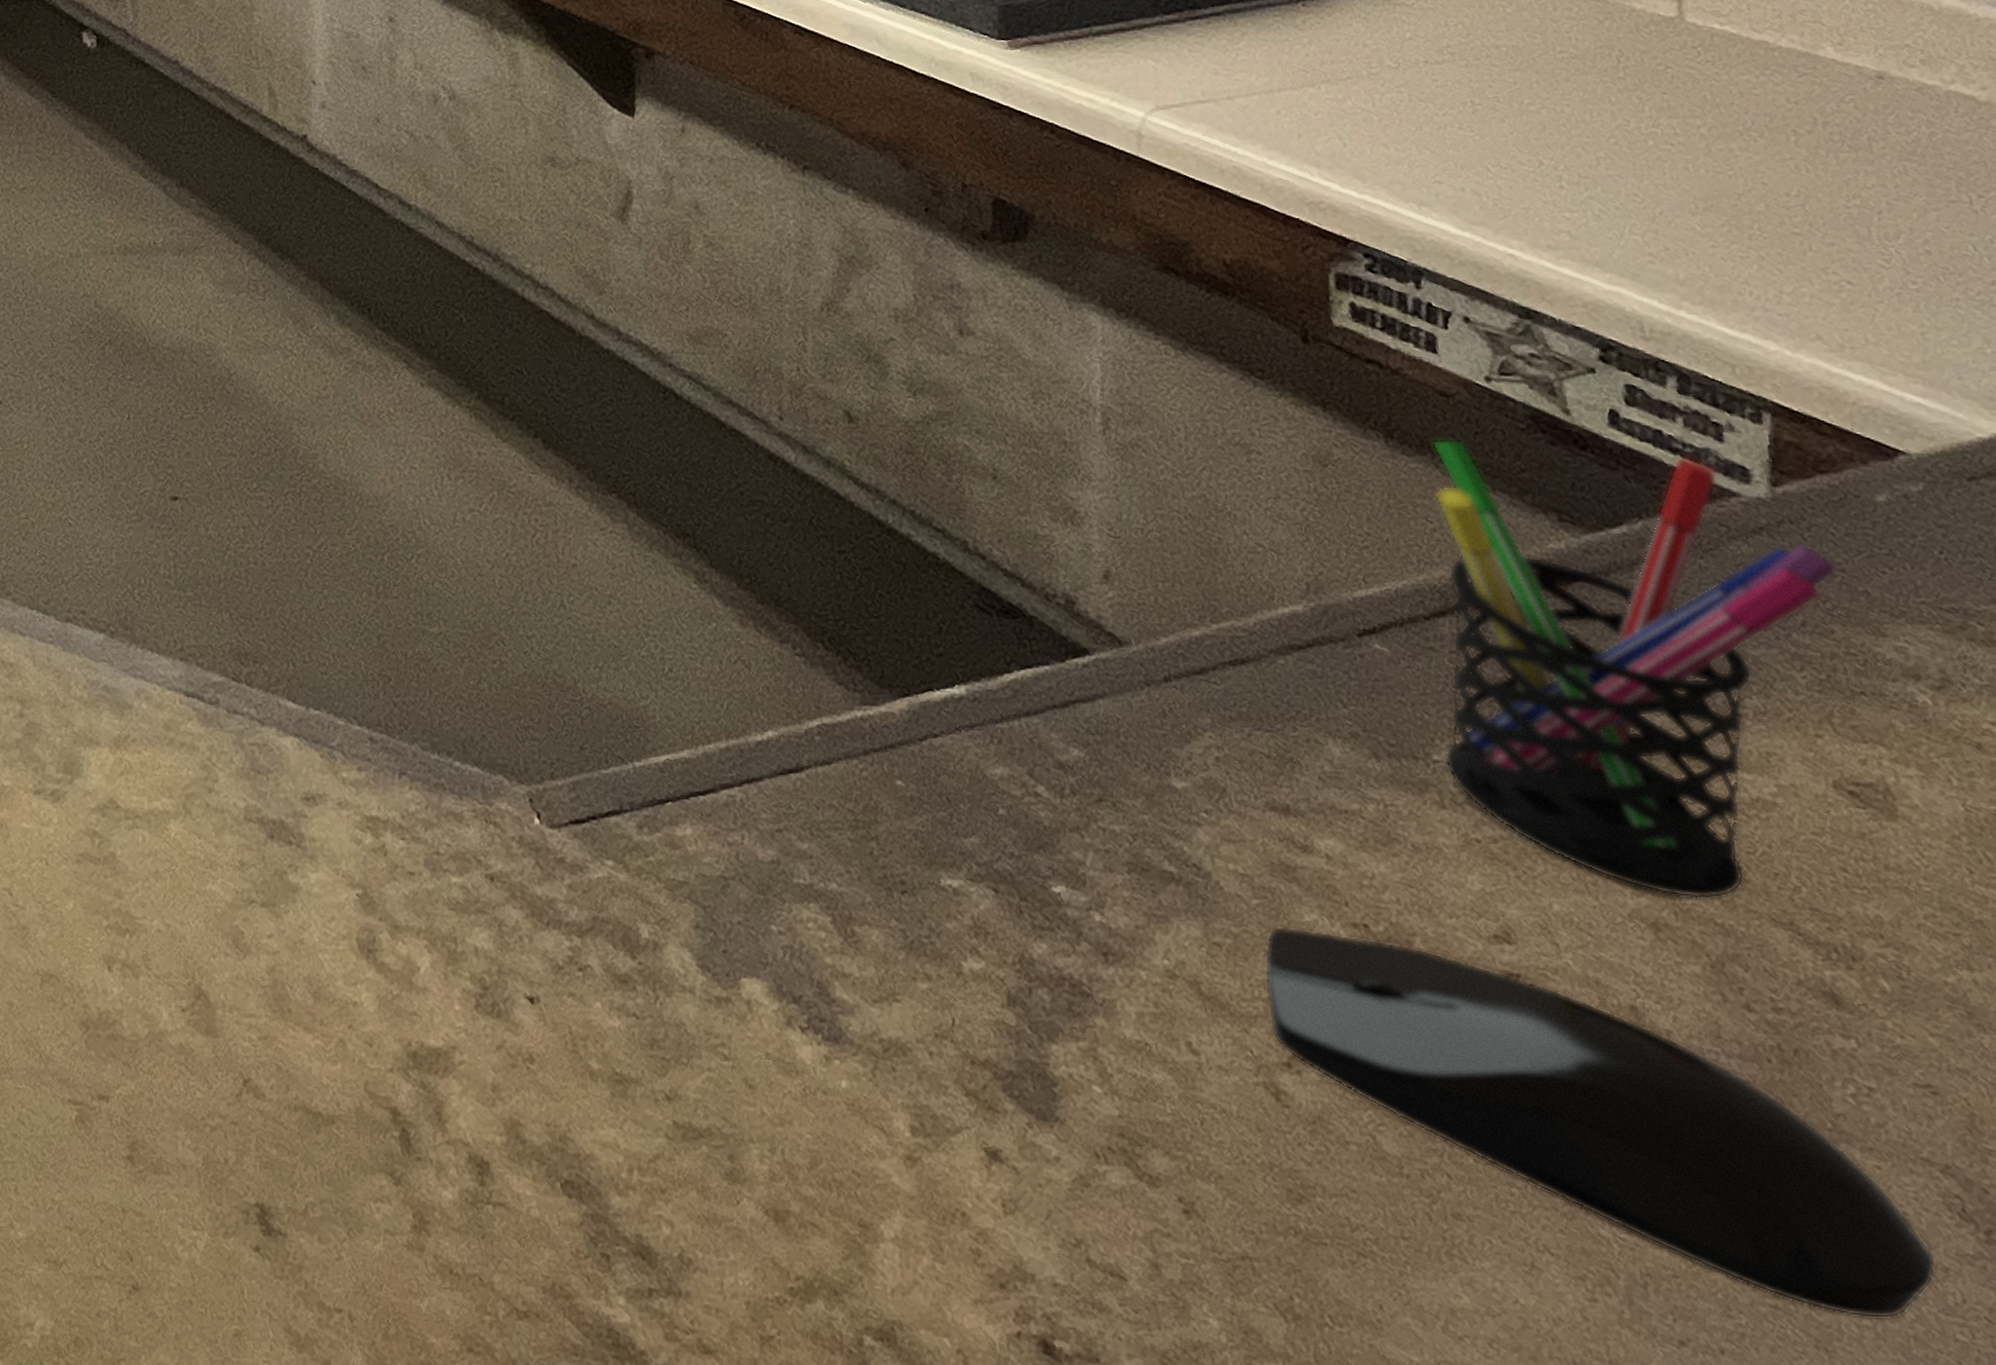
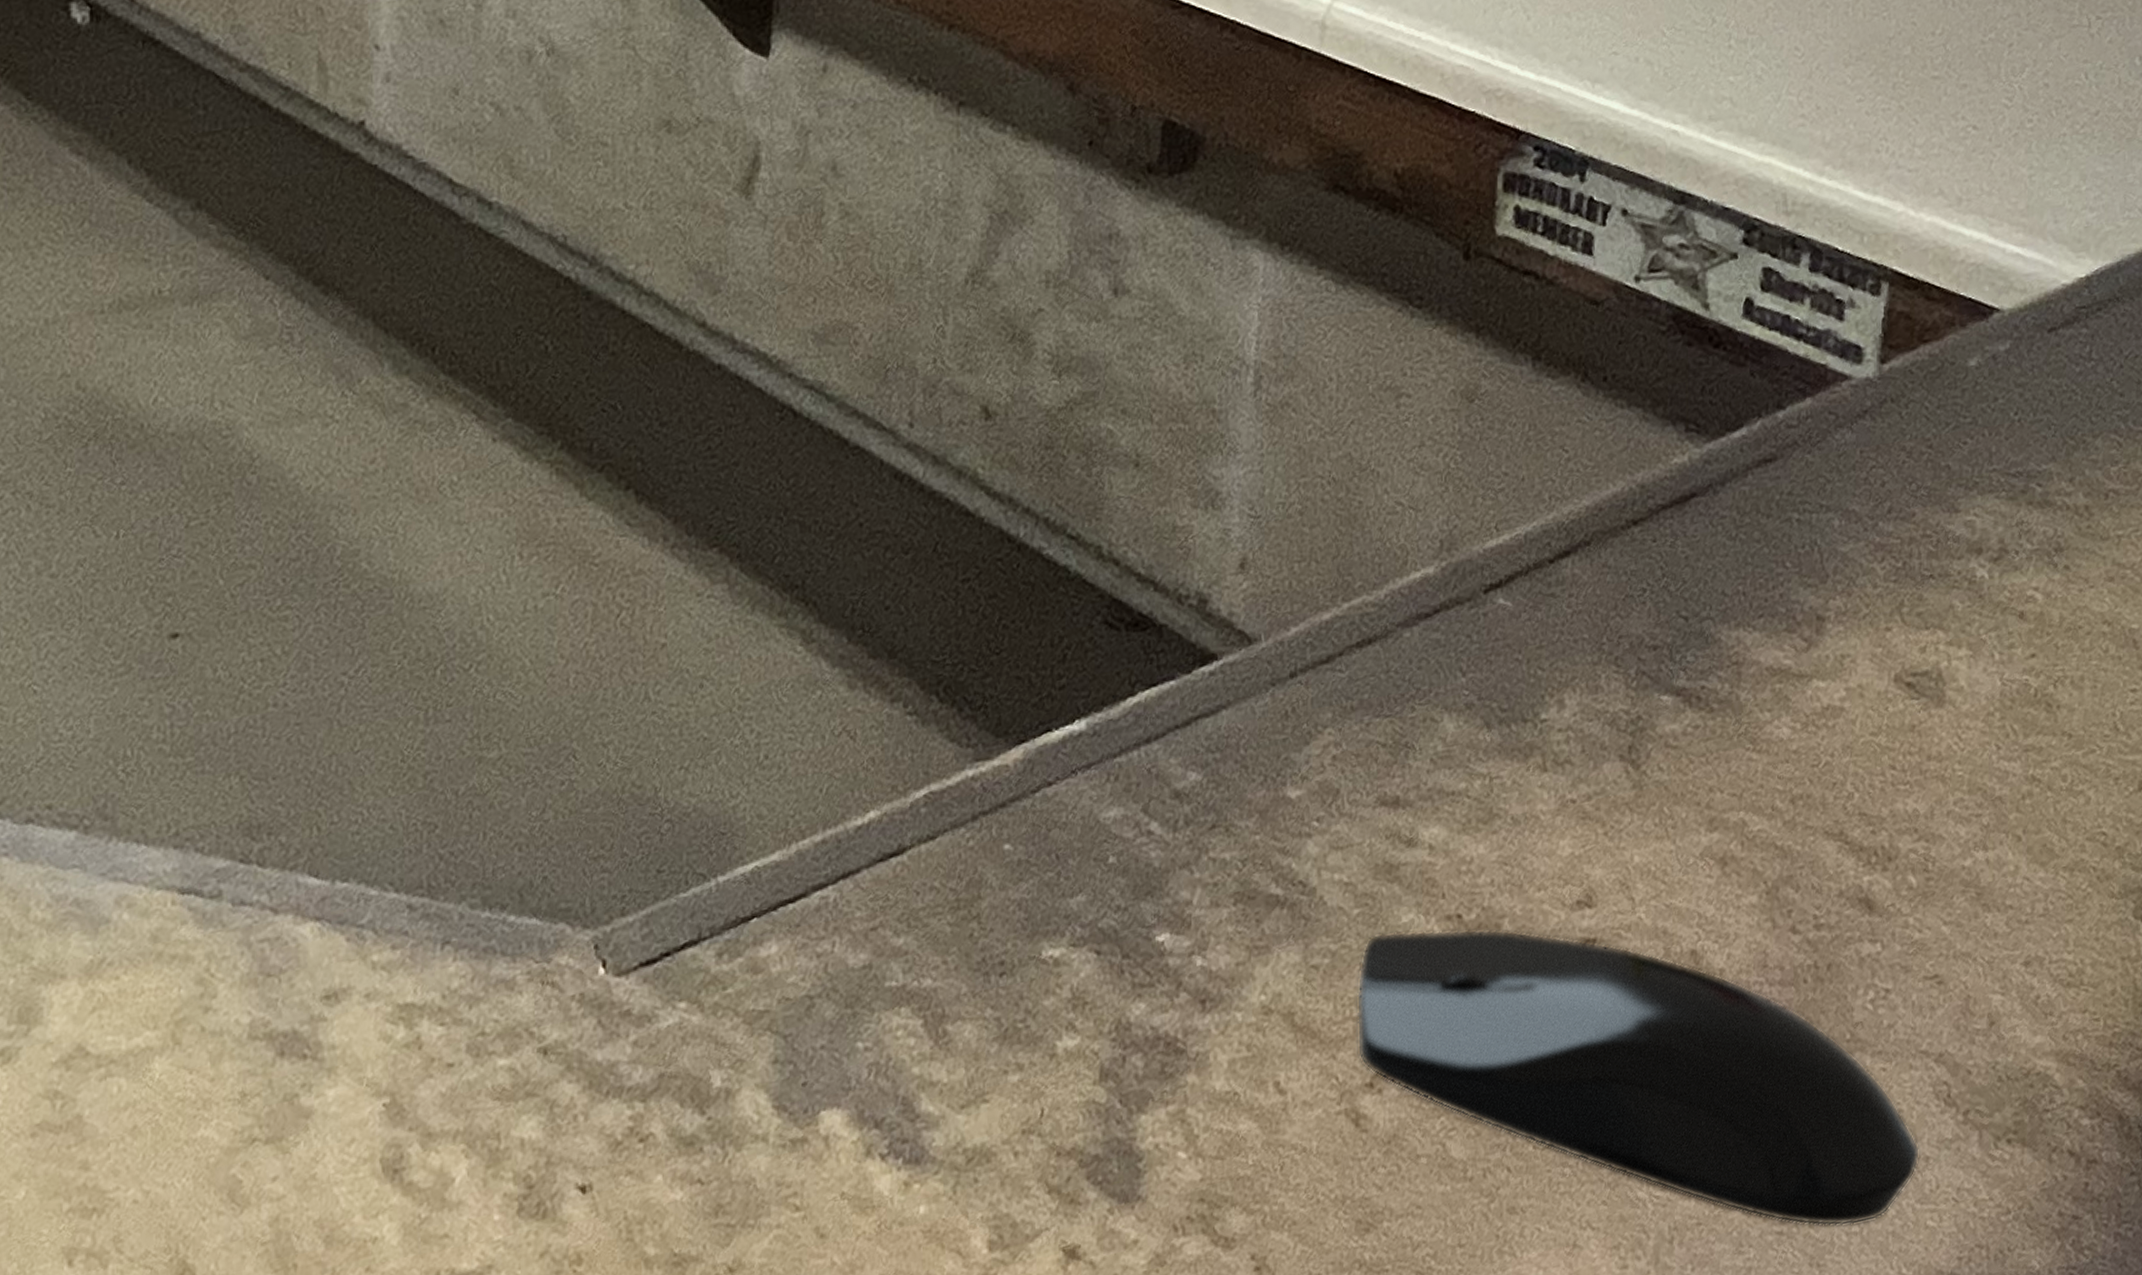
pen holder: present [1431,439,1839,900] -> none [1552,341,1927,826]

